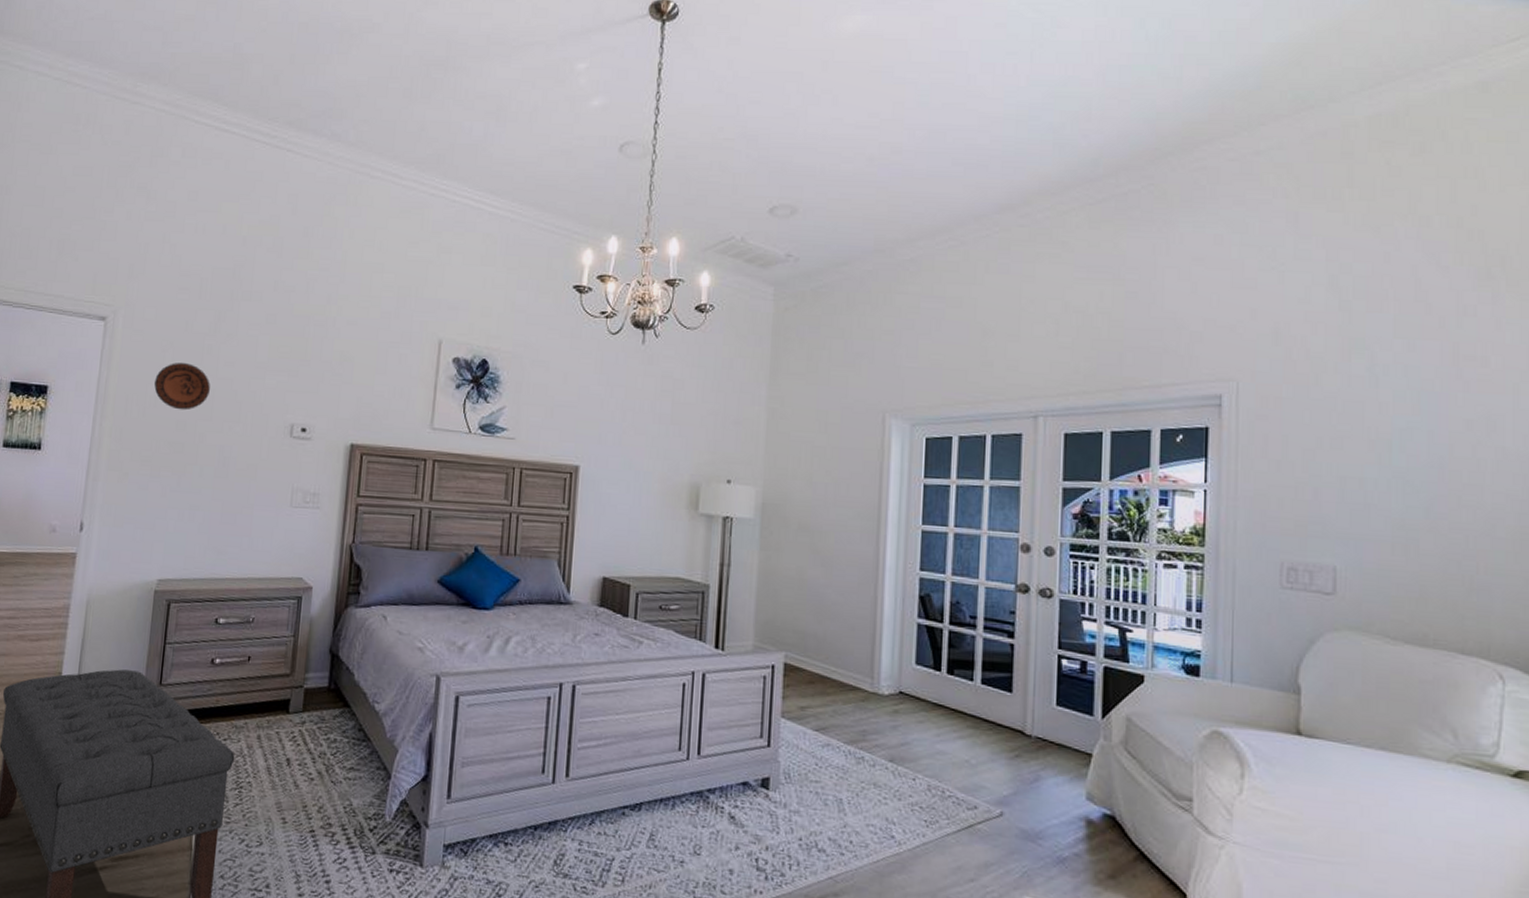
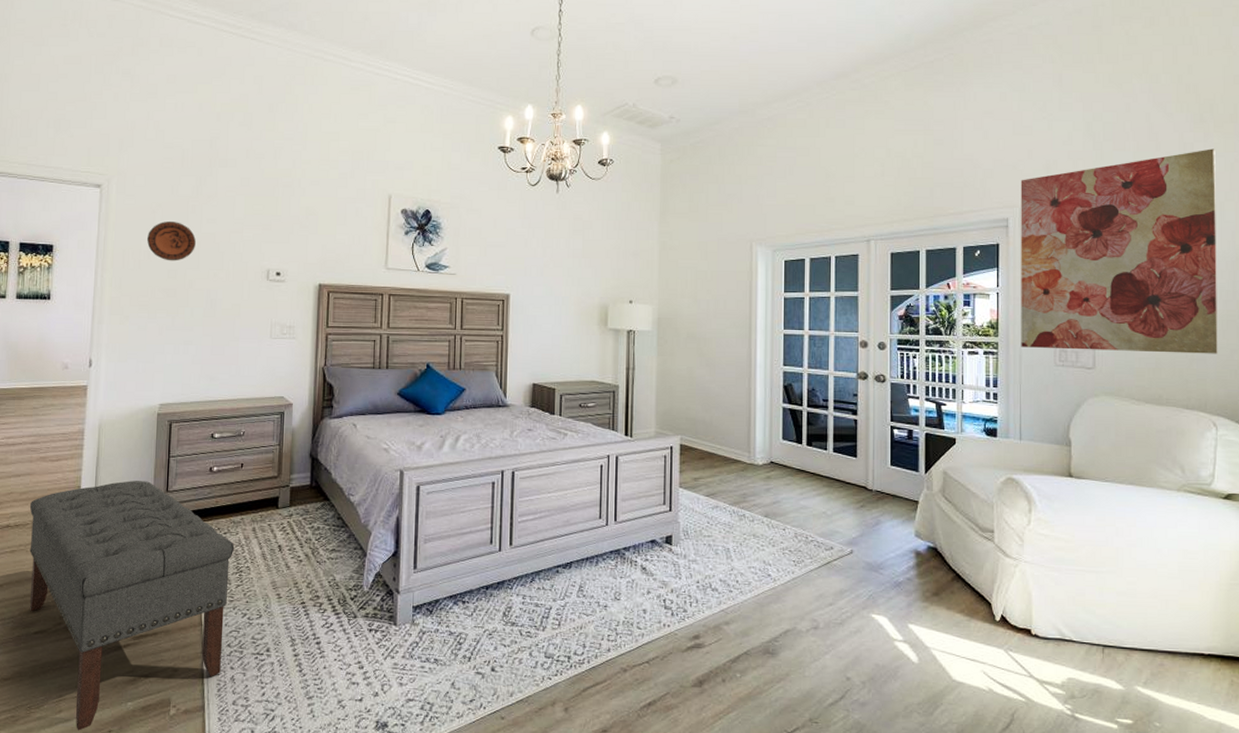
wall art: none [1235,313,1507,584] -> present [1020,148,1218,354]

